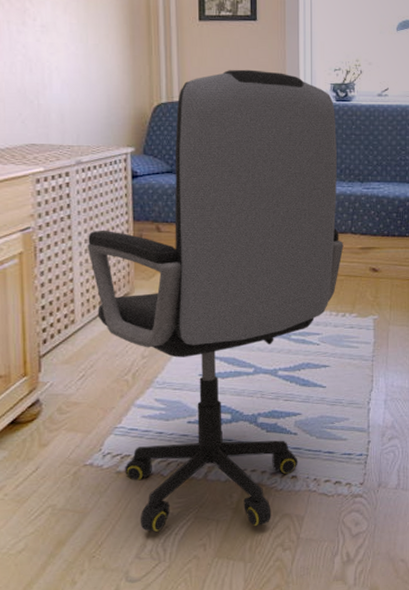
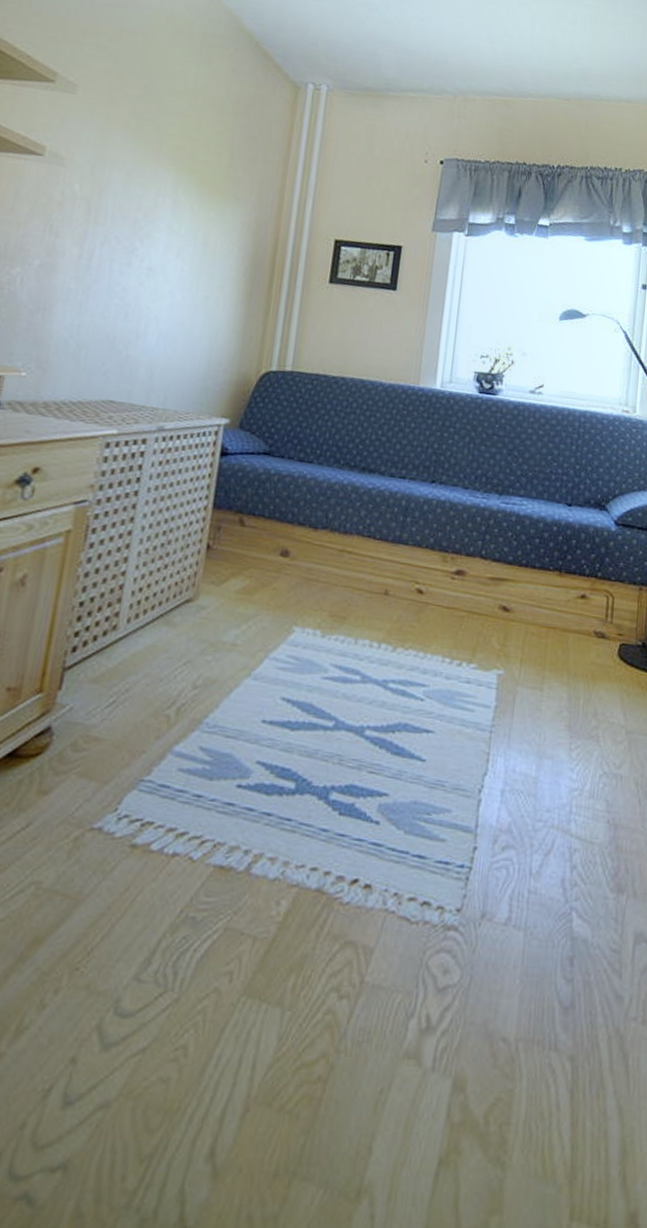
office chair: present [87,69,344,532] -> none [142,342,477,955]

